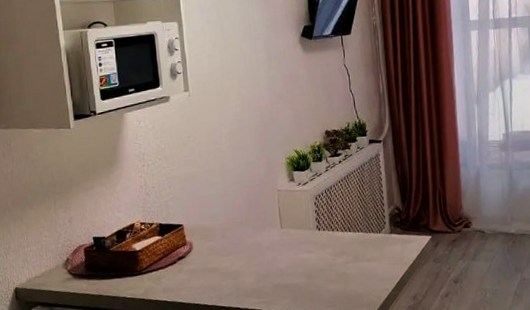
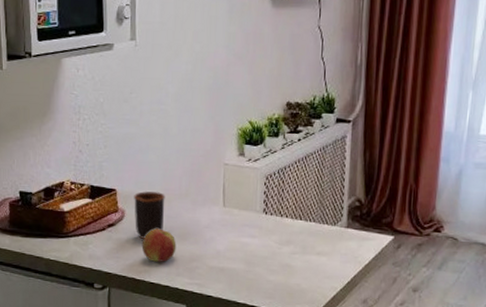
mug: none [200,222,229,267] -> present [134,191,165,239]
apple: none [210,255,243,287] -> present [141,228,177,262]

